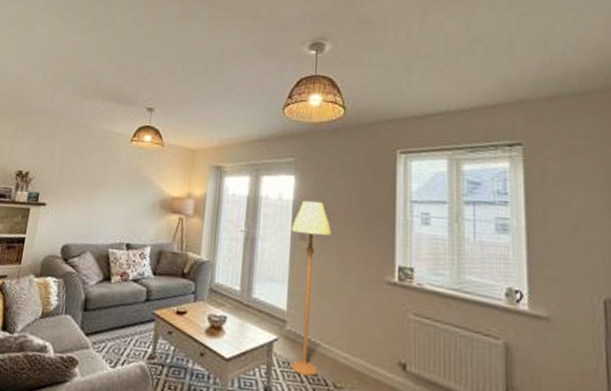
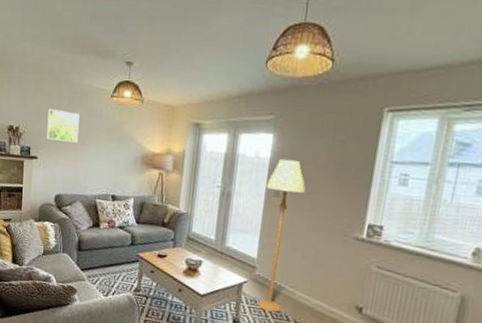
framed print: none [58,152,96,187] -> present [47,108,79,142]

